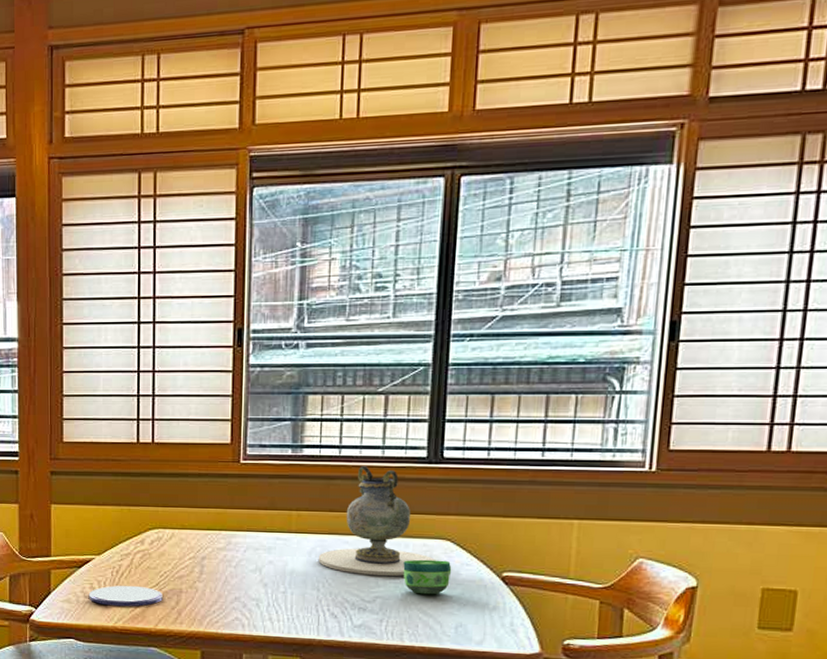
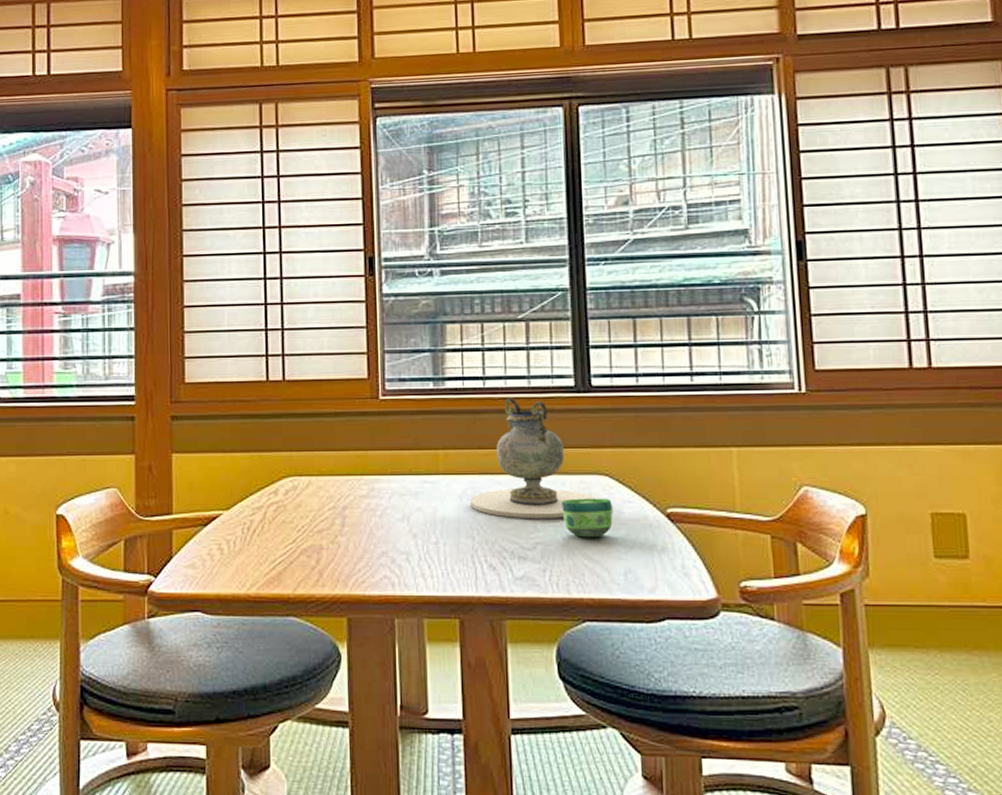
saucer: present [88,585,163,607] -> none [216,543,301,570]

